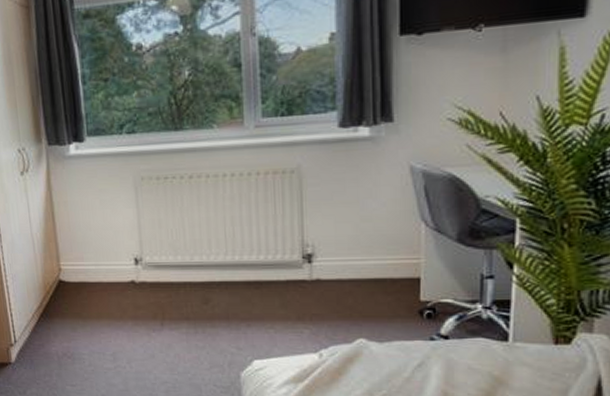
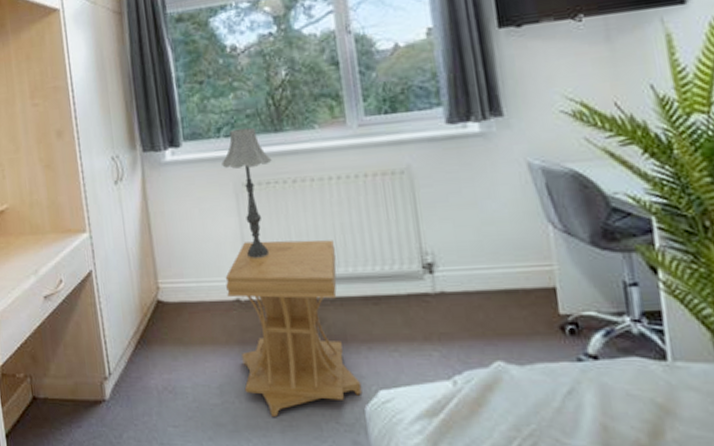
side table: none [122,230,239,379] -> present [225,240,363,417]
table lamp: none [123,125,171,247] -> present [222,127,272,259]

